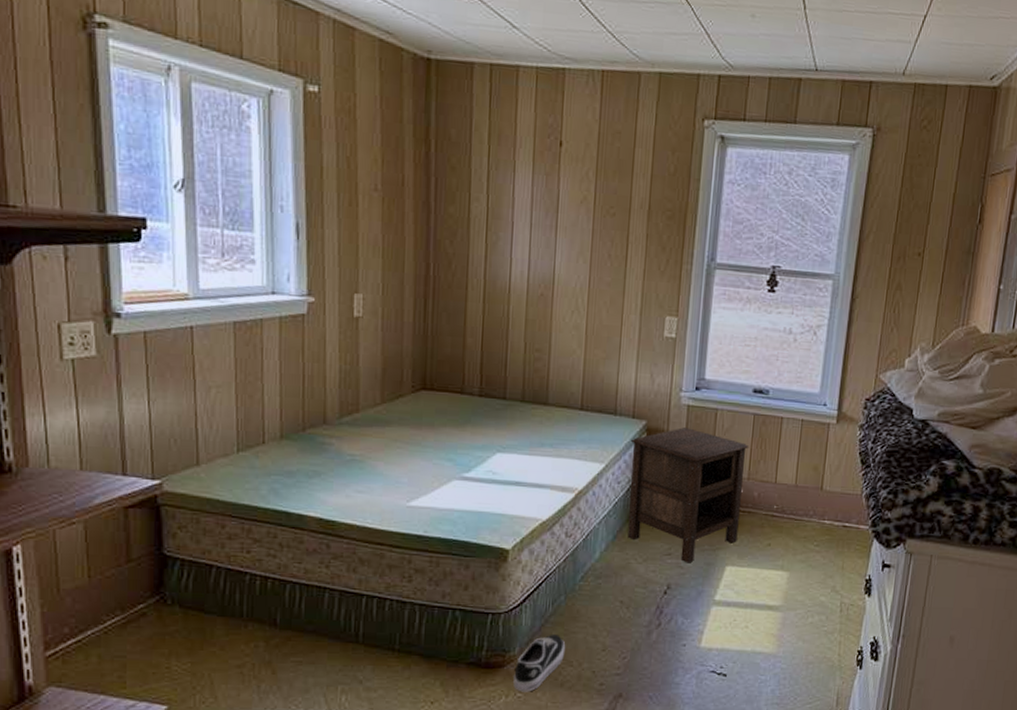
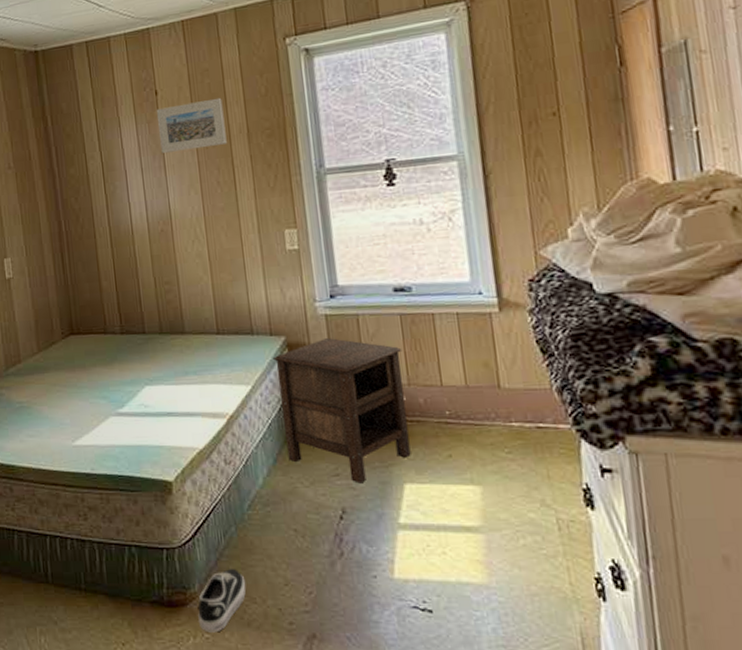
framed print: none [556,162,629,217] -> present [156,97,227,153]

